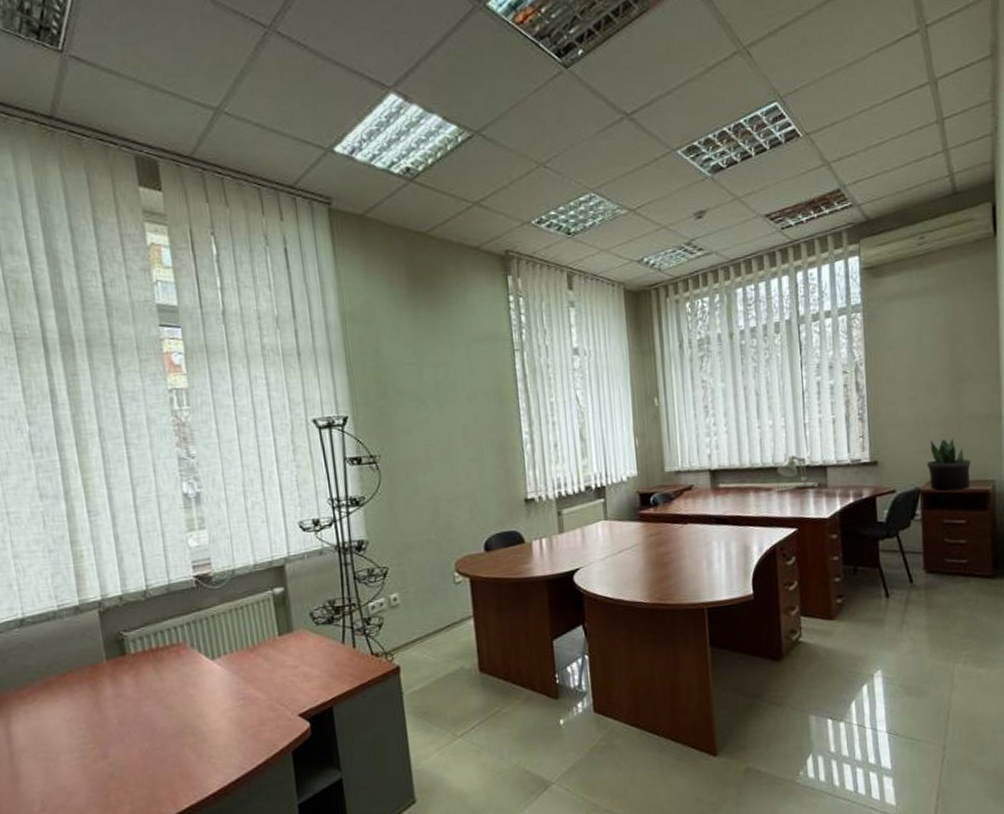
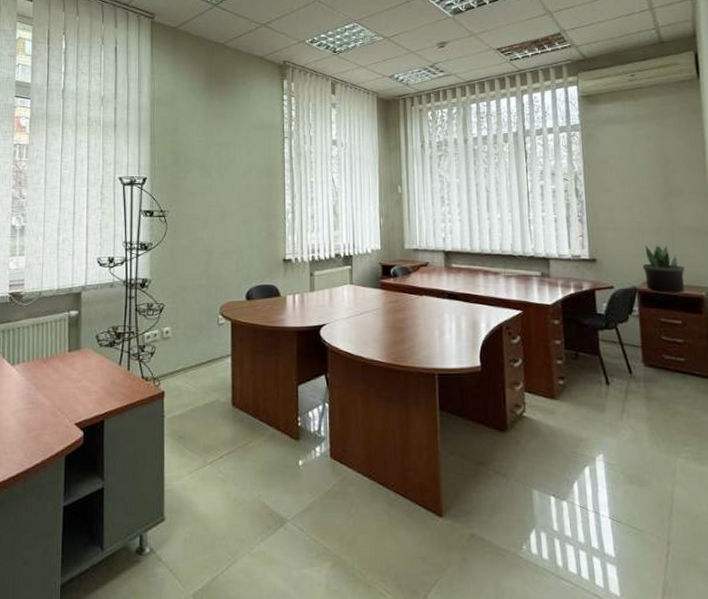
desk lamp: present [777,455,817,489] -> none [504,246,540,276]

